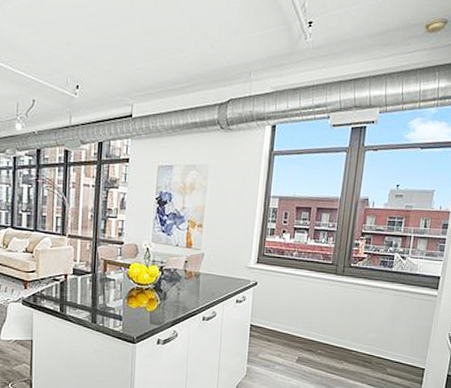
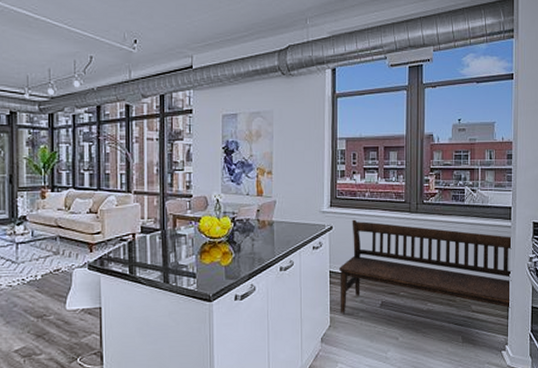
bench: none [256,277,435,374] -> present [339,219,513,314]

